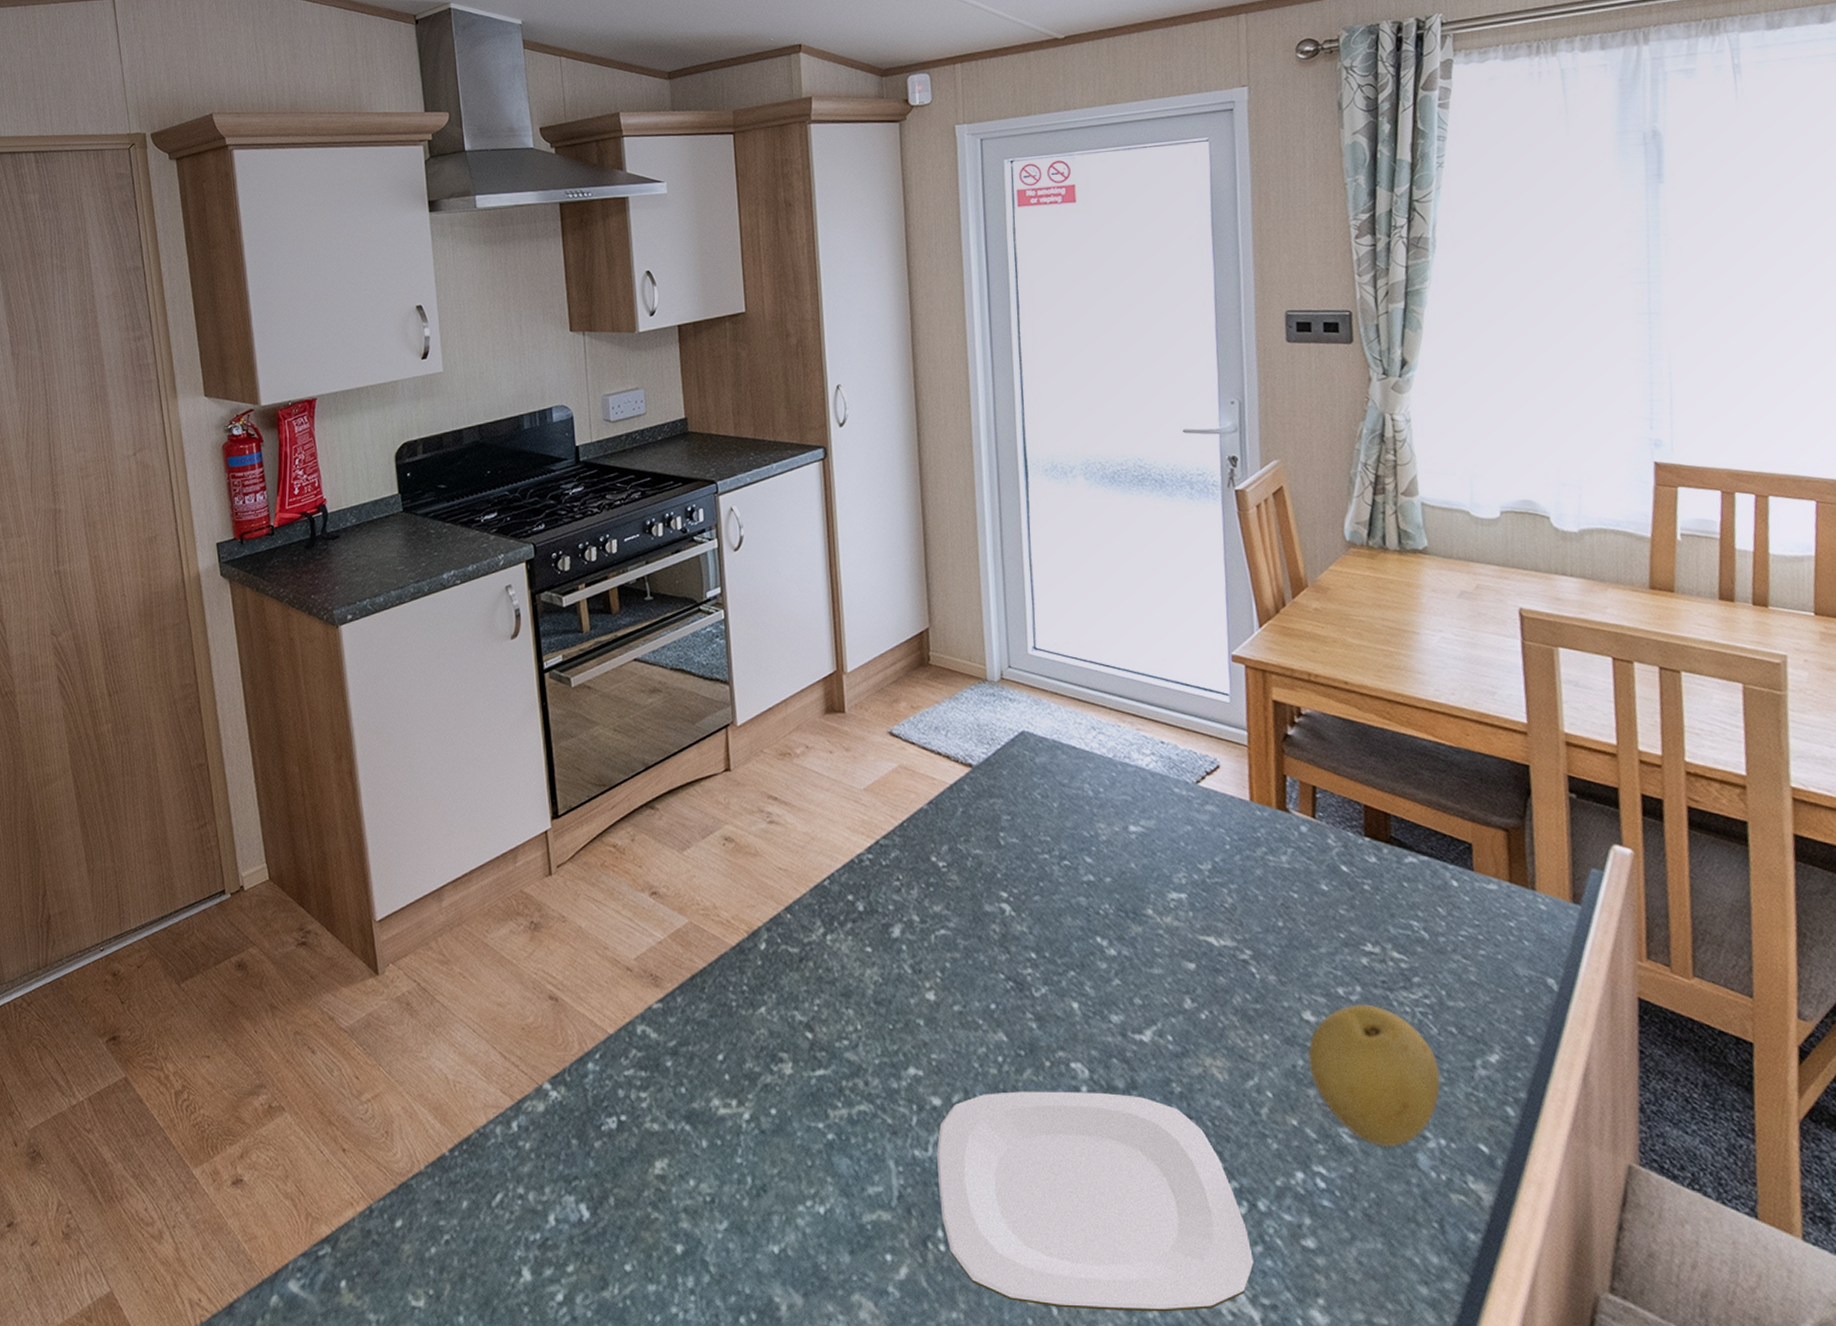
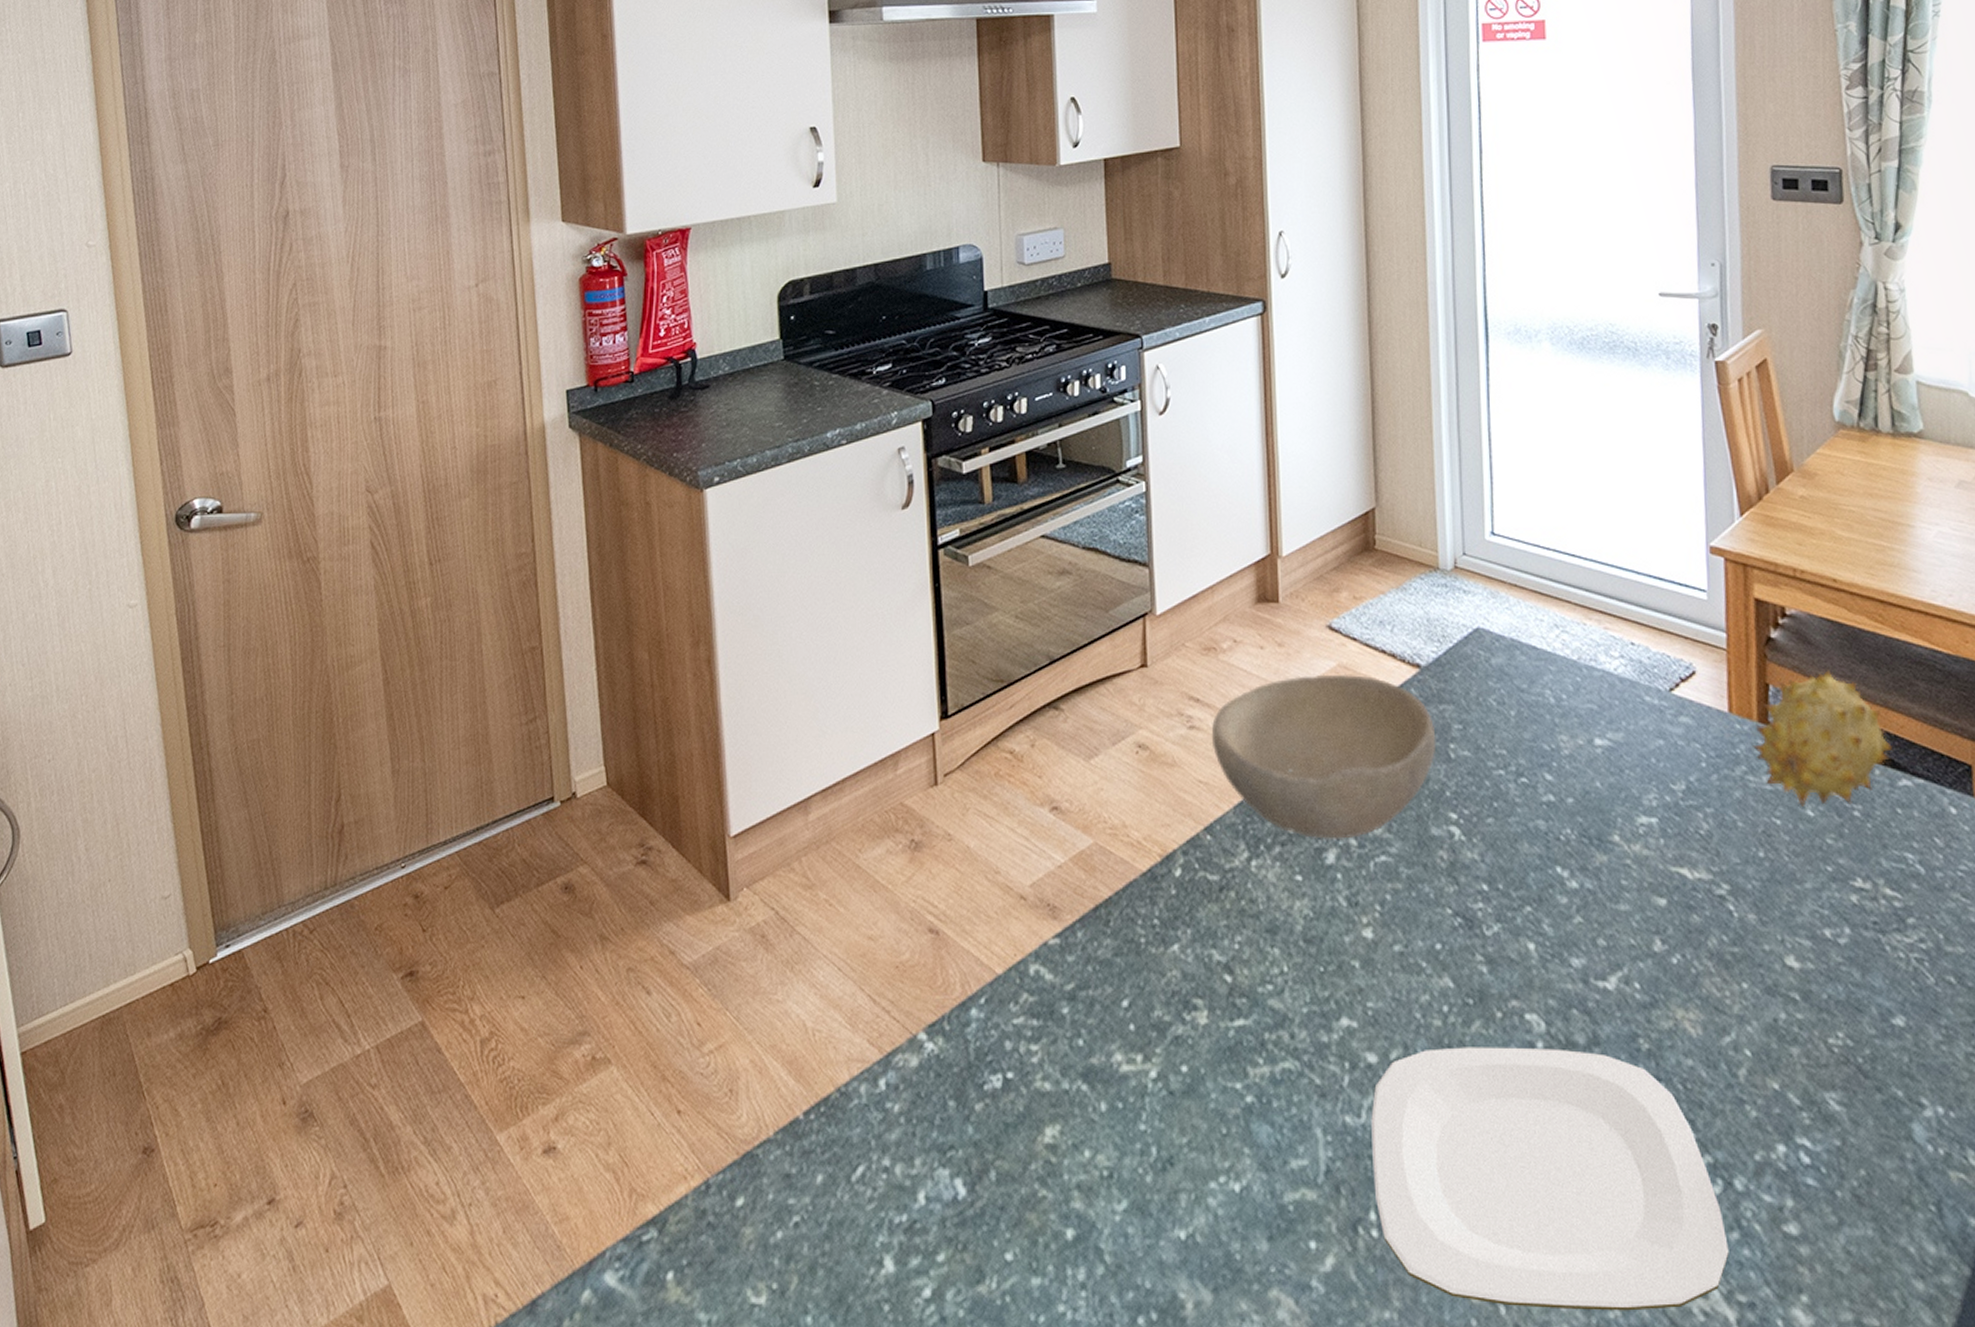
bowl: none [788,773,988,916] -> present [1211,674,1437,839]
fruit: none [1271,762,1399,882] -> present [1751,670,1892,807]
fruit: present [1307,1004,1441,1148] -> none [1791,948,1939,1116]

